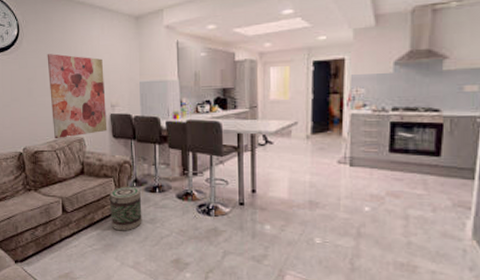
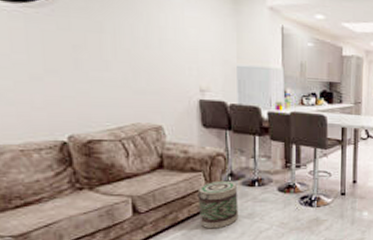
wall art: present [47,54,108,139] -> none [104,16,195,127]

